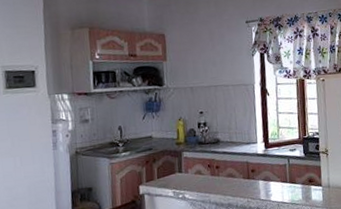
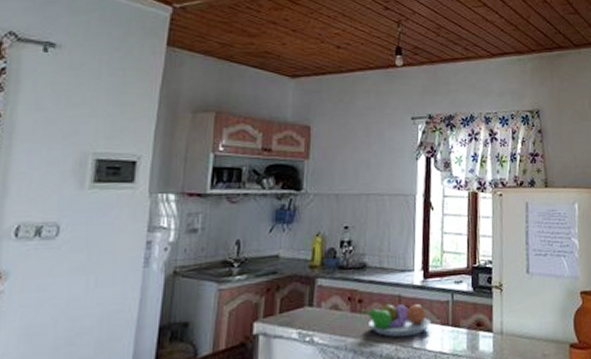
fruit bowl: none [220,166,273,193] -> present [362,301,431,338]

